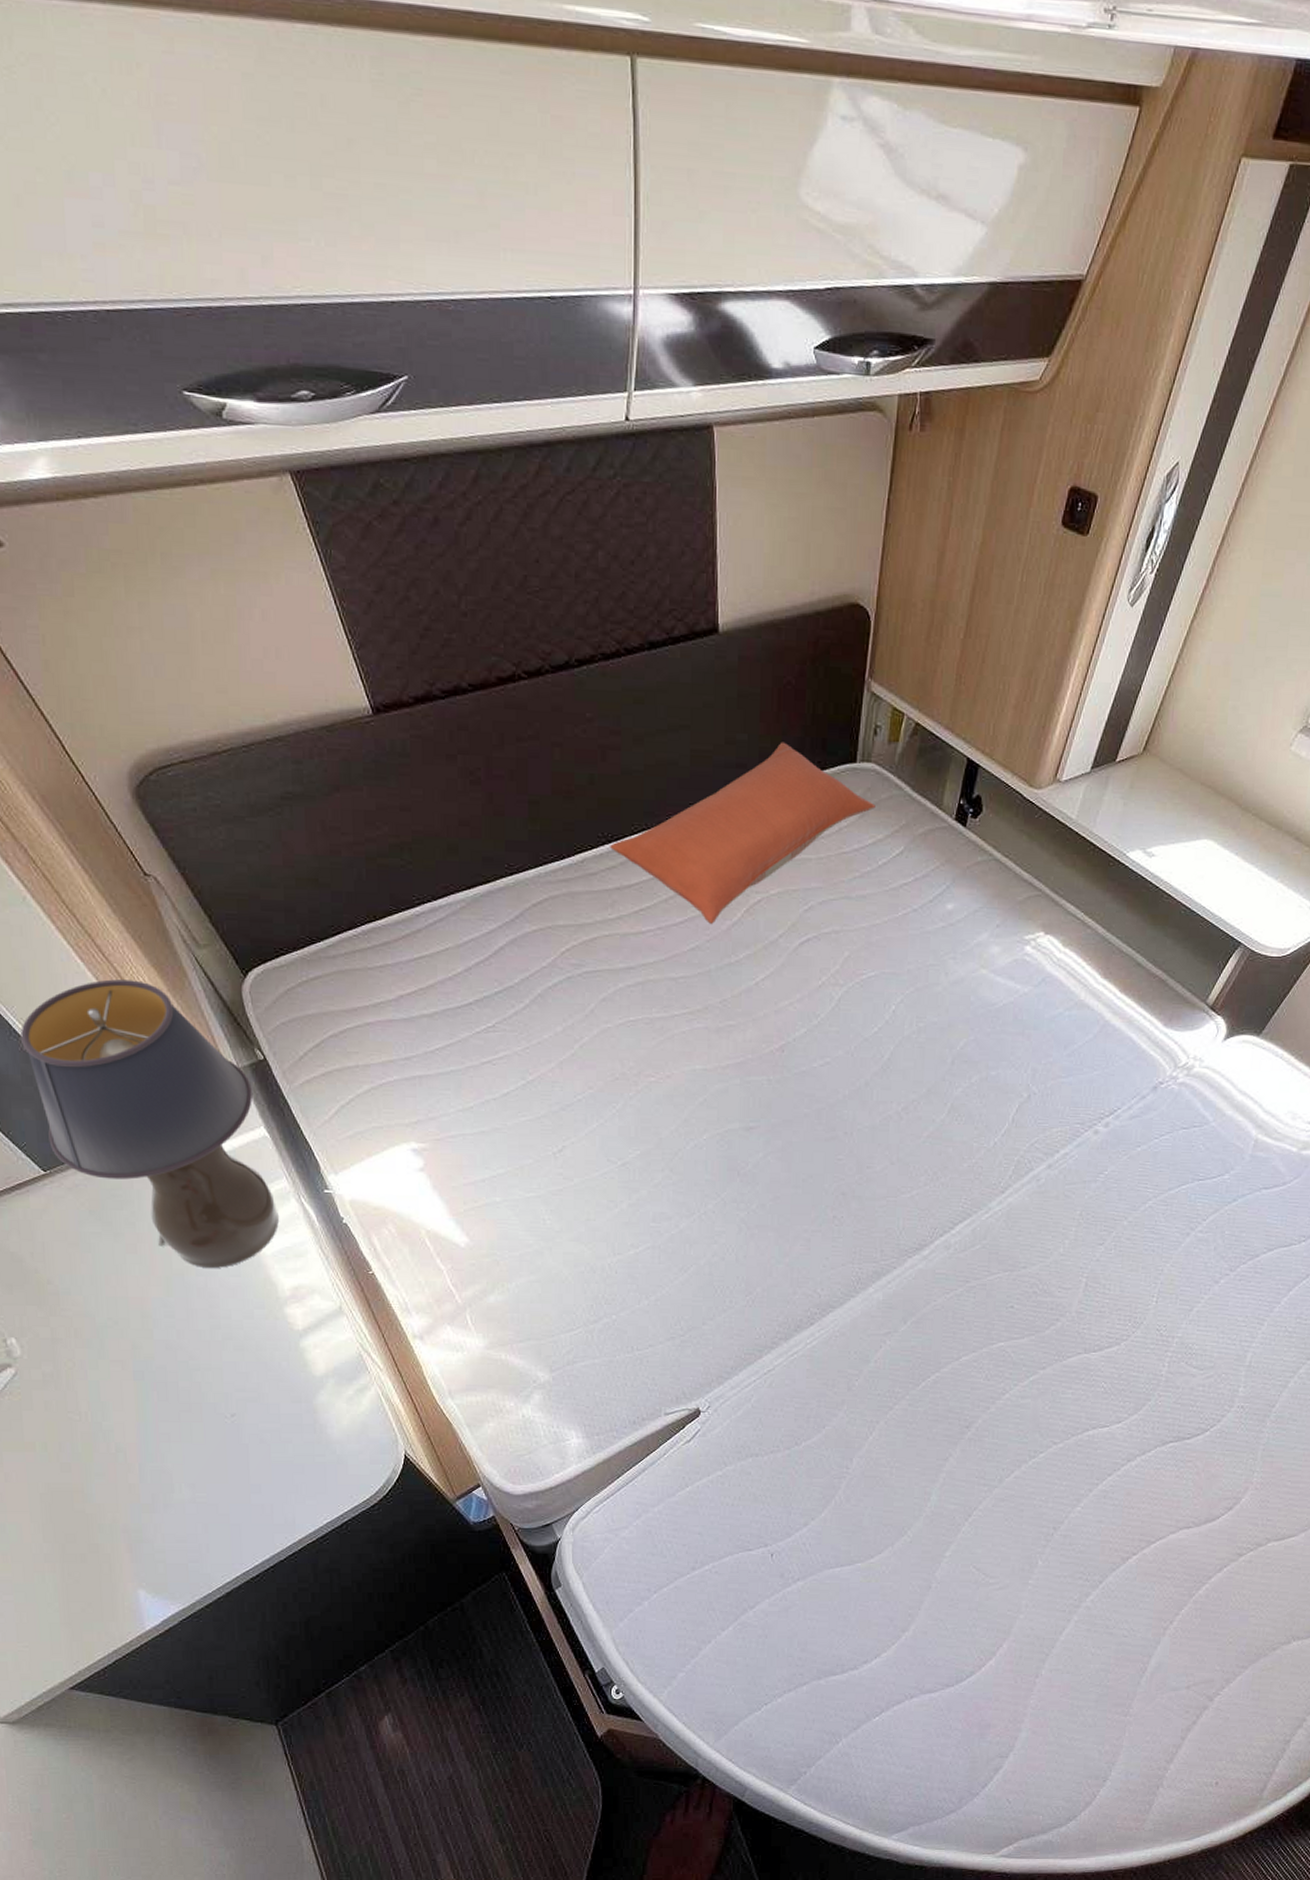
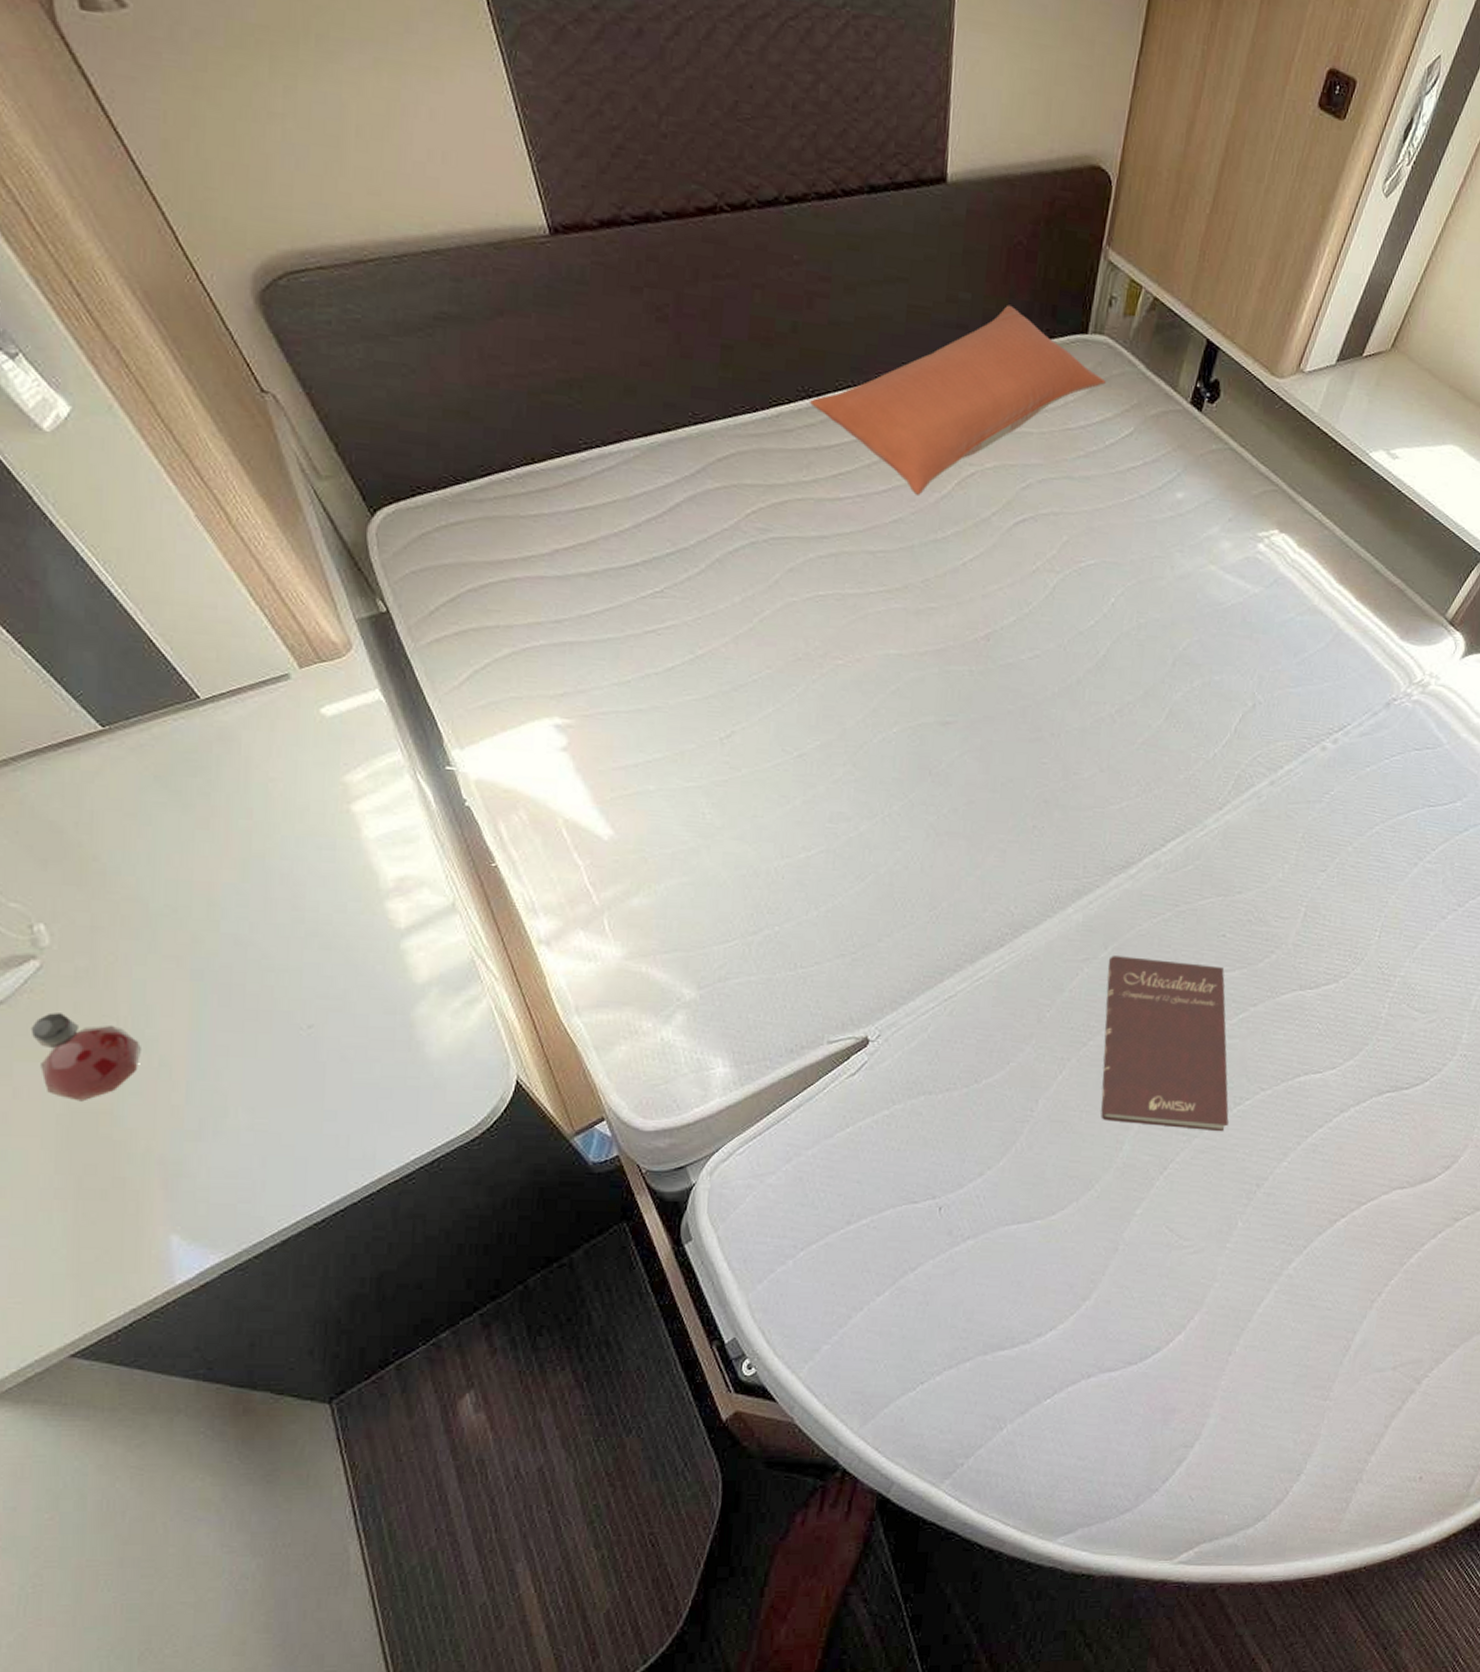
perfume bottle: none [13,1411,101,1483] -> present [30,1013,141,1102]
table lamp: present [21,979,279,1268] -> none [89,507,388,851]
book: none [908,1329,1025,1482] -> present [1101,956,1229,1132]

